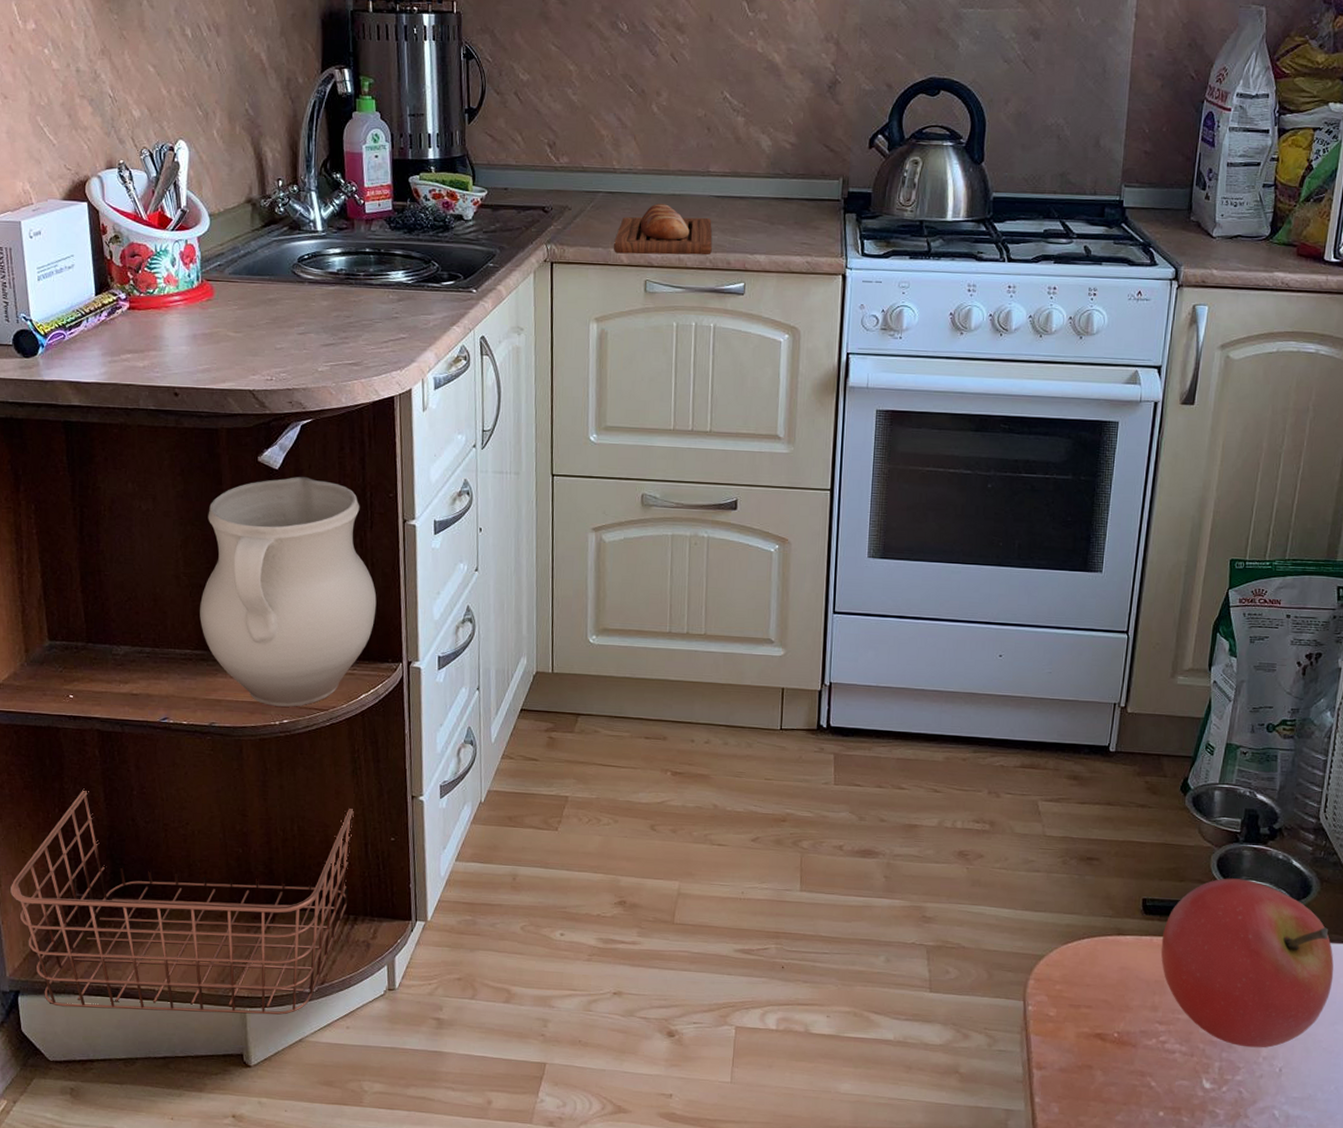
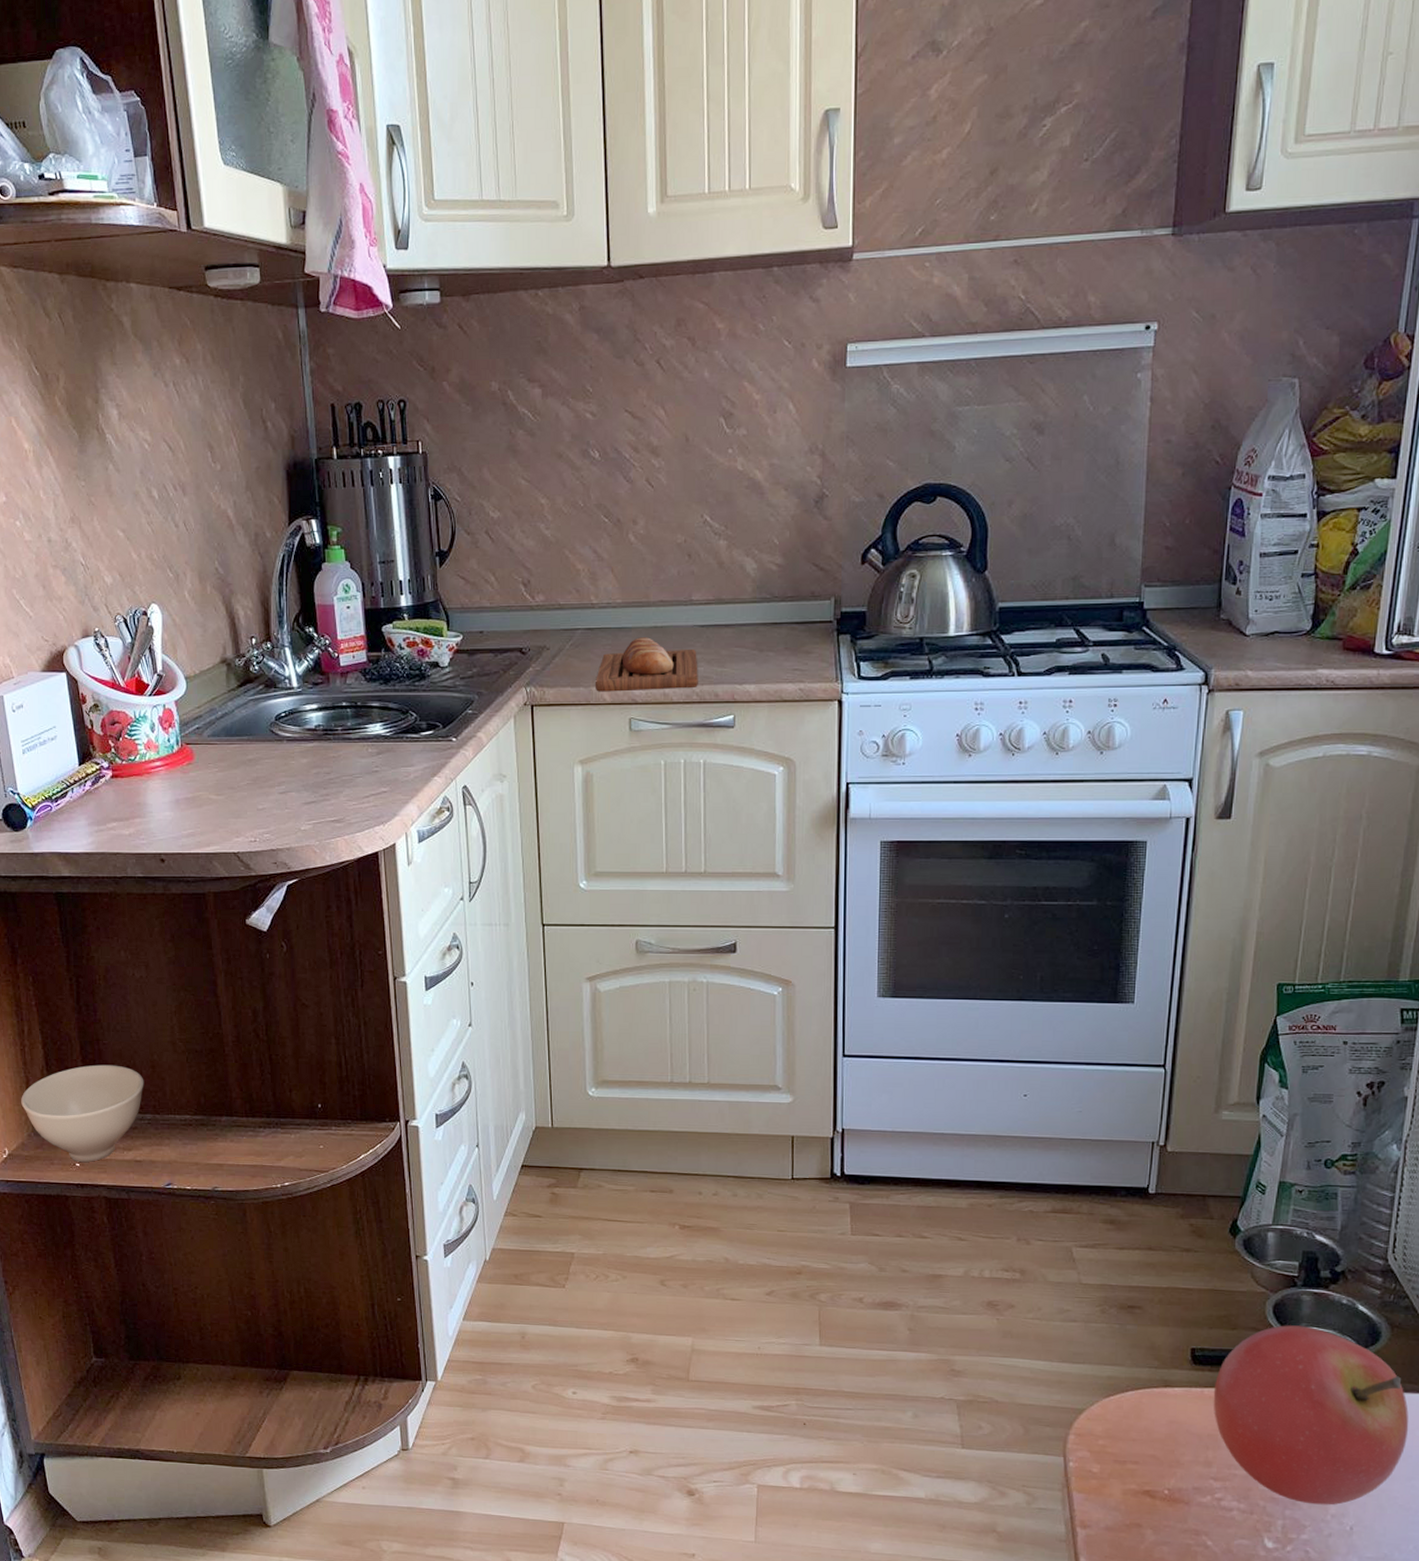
basket: present [10,788,354,1015] -> none [30,1255,359,1476]
bowl: none [15,595,145,694] -> present [21,1064,144,1162]
ceramic jug: present [200,477,377,707] -> none [197,938,371,1169]

